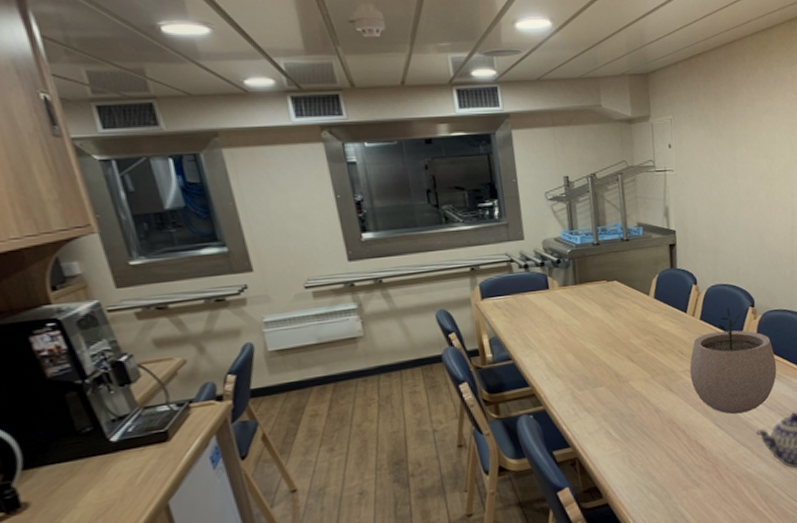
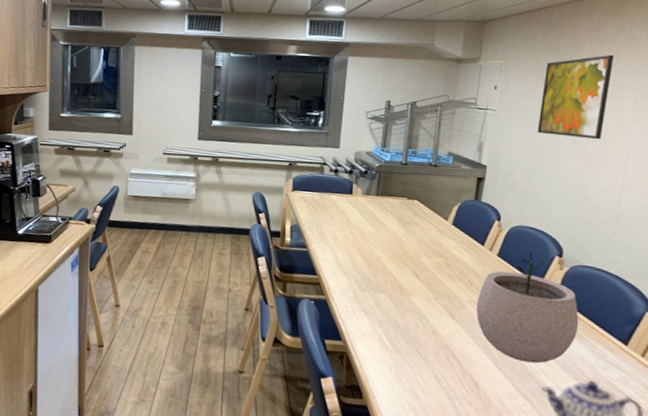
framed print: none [711,98,770,189] -> present [537,54,614,140]

